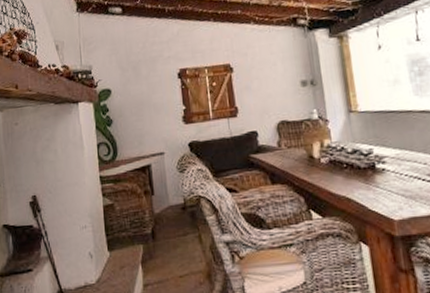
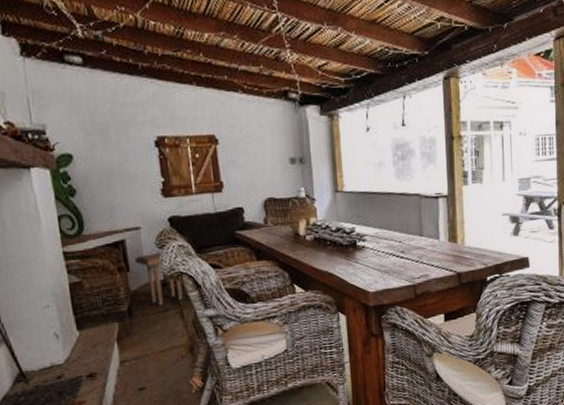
side table: none [159,175,201,228] -> present [135,251,183,305]

